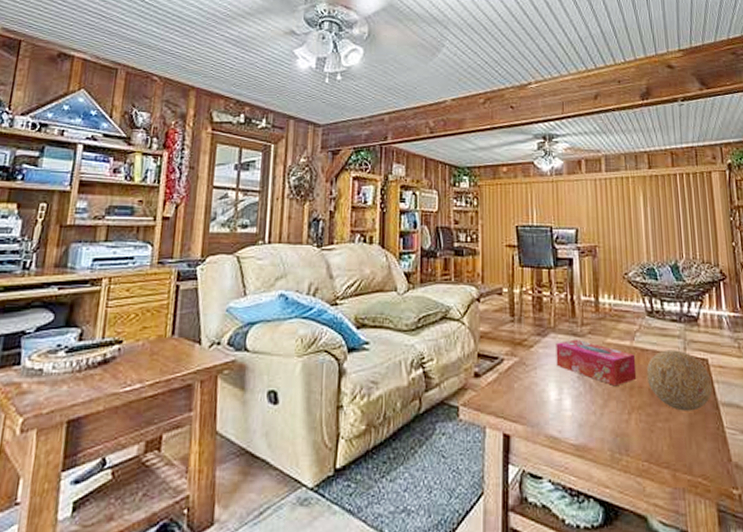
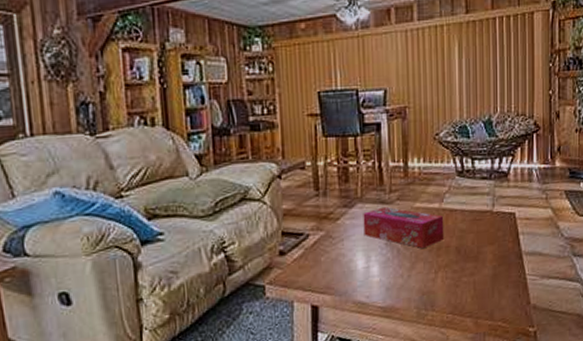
decorative ball: present [646,350,712,411] -> none [454,207,517,265]

